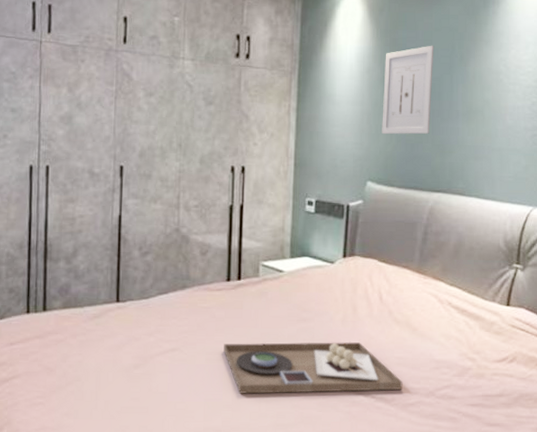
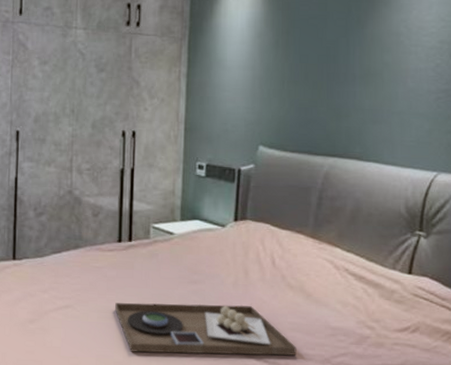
wall art: present [382,45,434,135] -> none [274,8,329,99]

